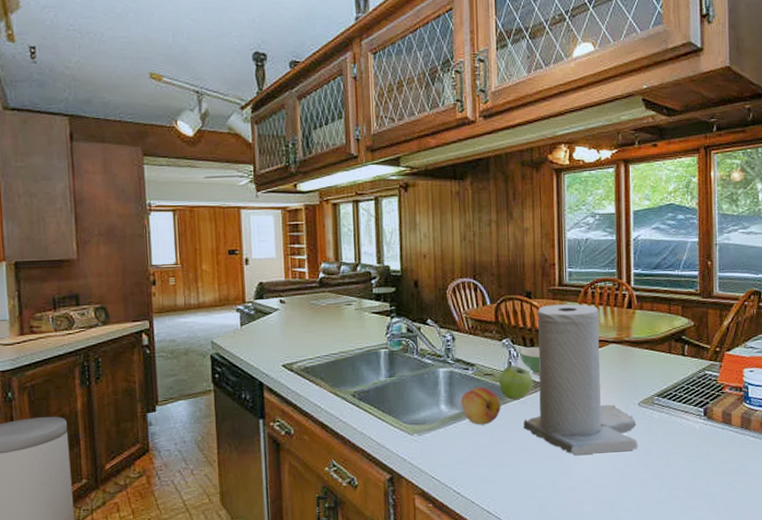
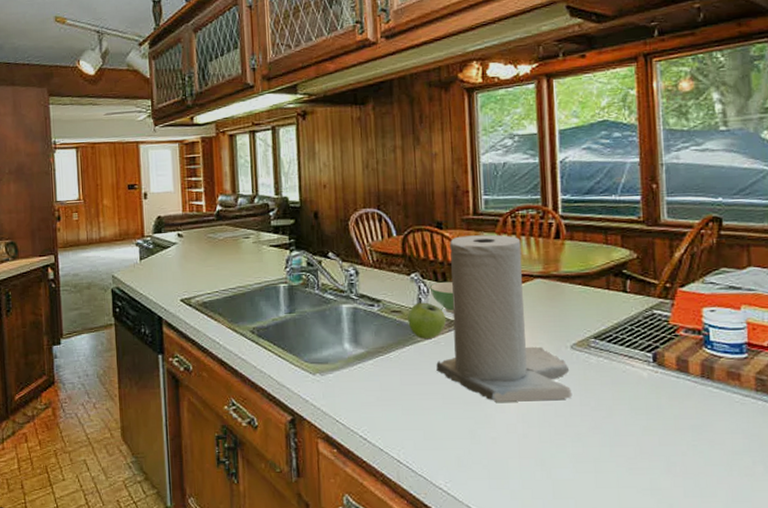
fruit: present [460,387,501,425] -> none [366,325,411,366]

